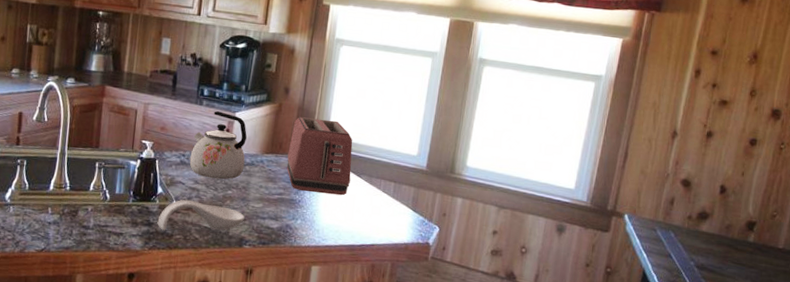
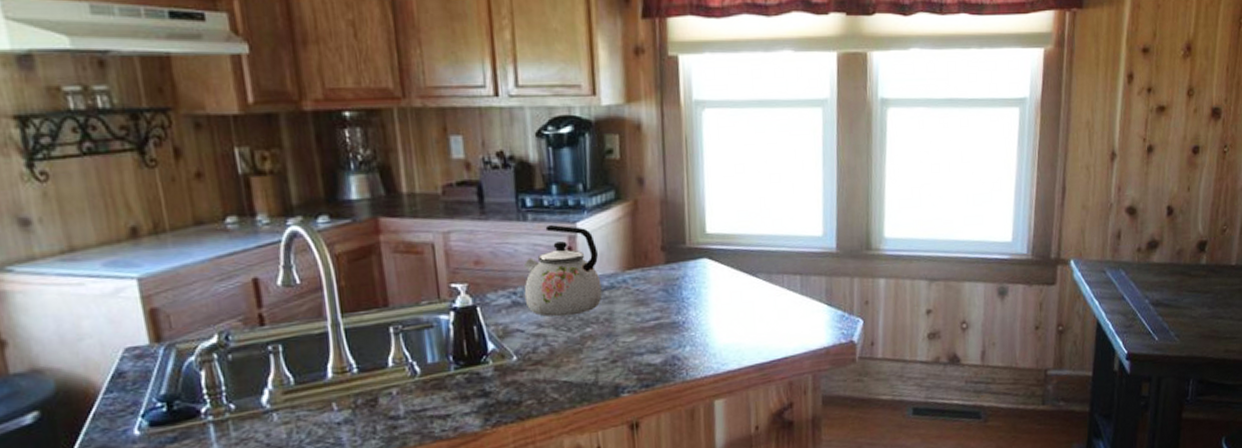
spoon rest: present [157,199,245,231] -> none [496,350,615,399]
toaster: present [286,117,353,196] -> none [657,210,745,309]

